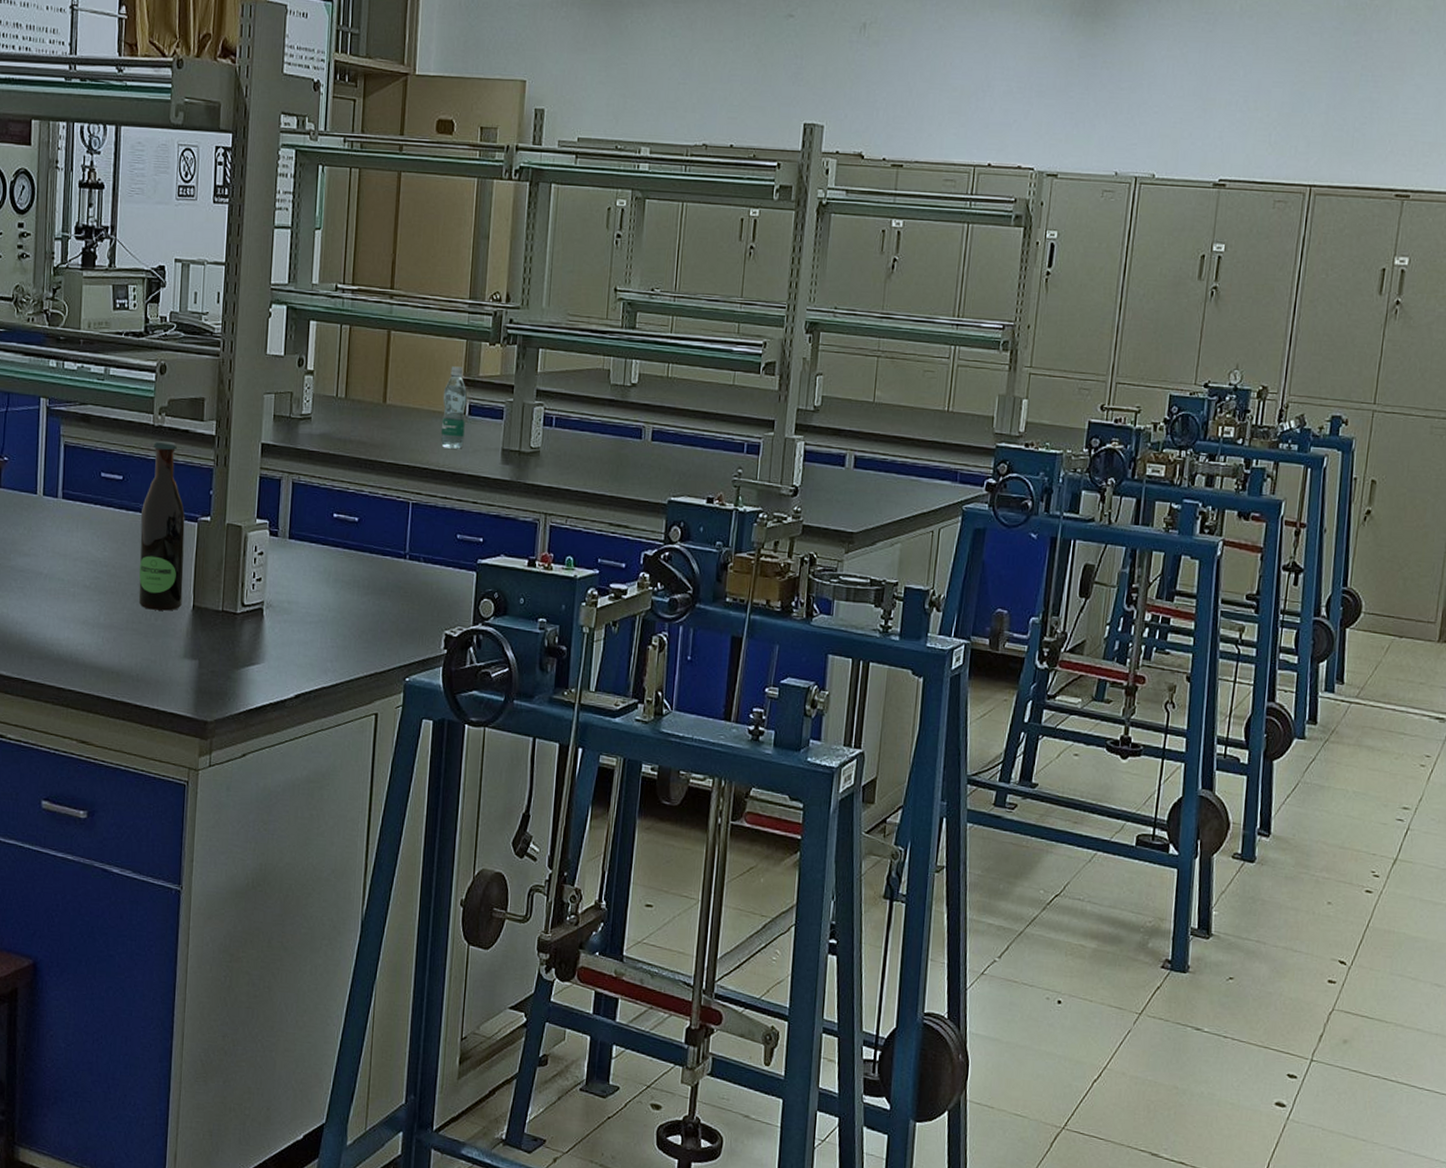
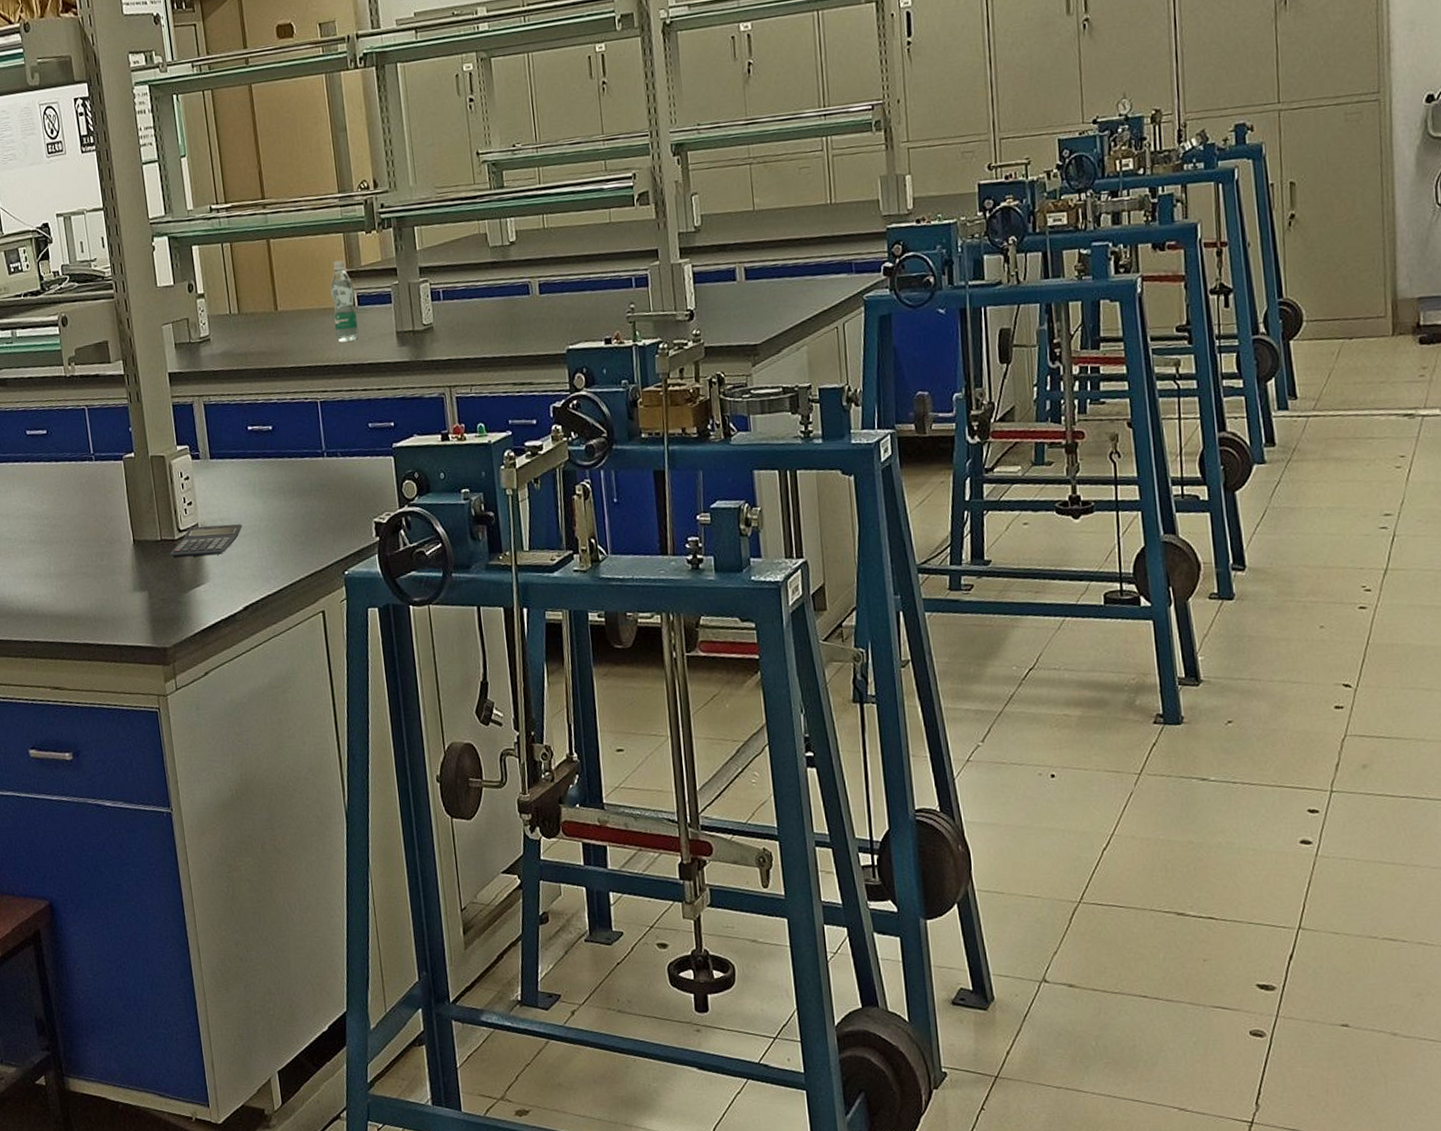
bottle: present [138,441,186,611] -> none [68,389,123,552]
calculator: none [228,604,309,637] -> present [169,524,242,558]

